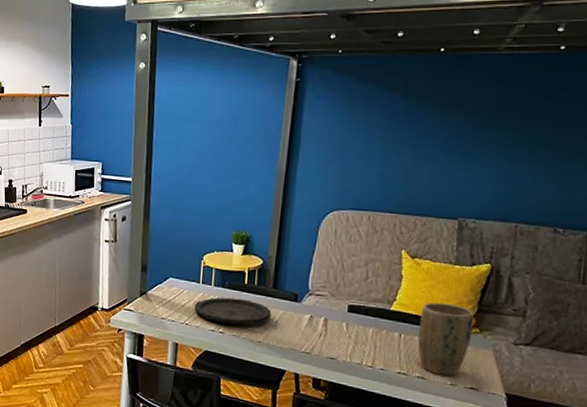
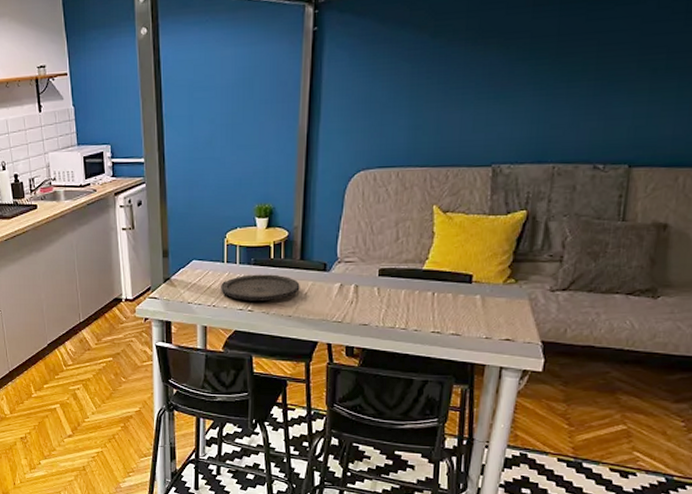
plant pot: present [418,302,474,377] -> none [452,256,509,331]

